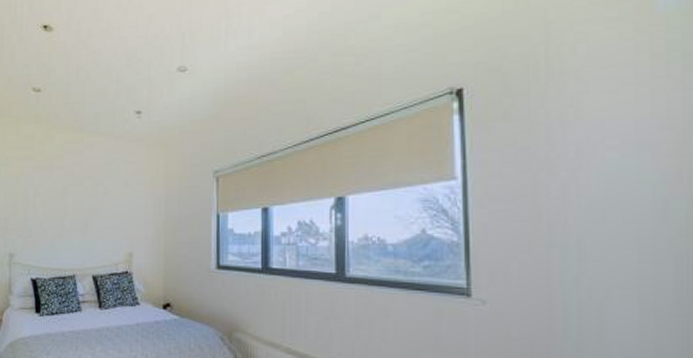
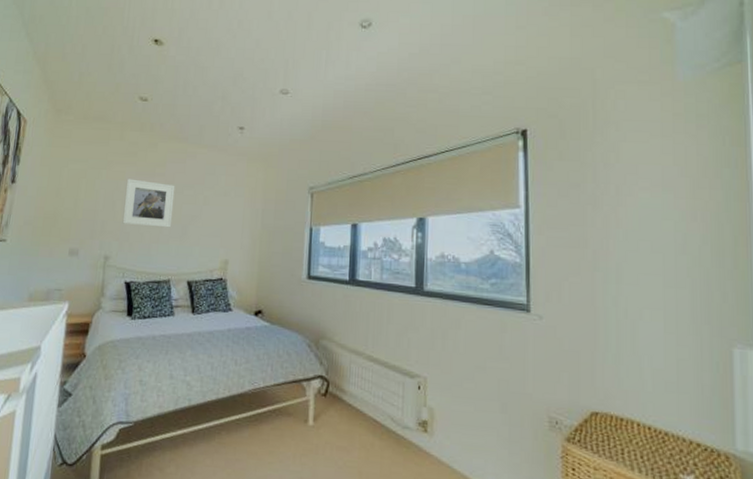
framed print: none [24,173,74,222] -> present [122,179,175,228]

